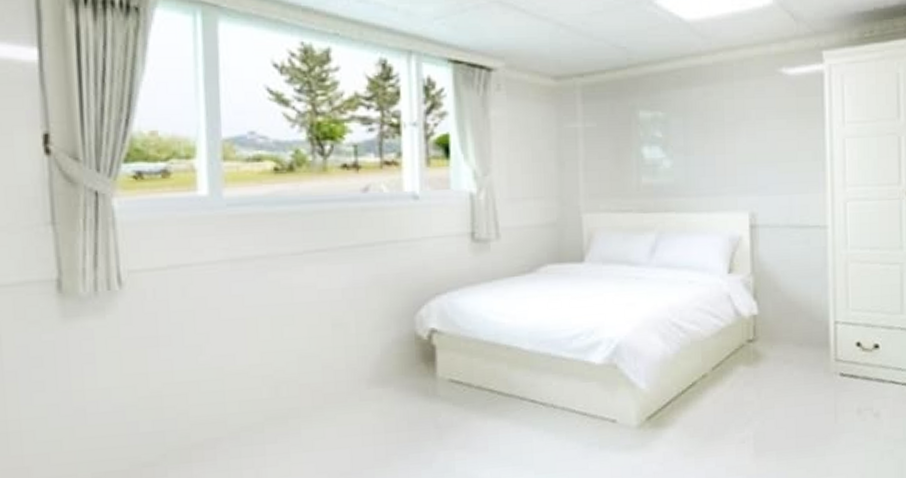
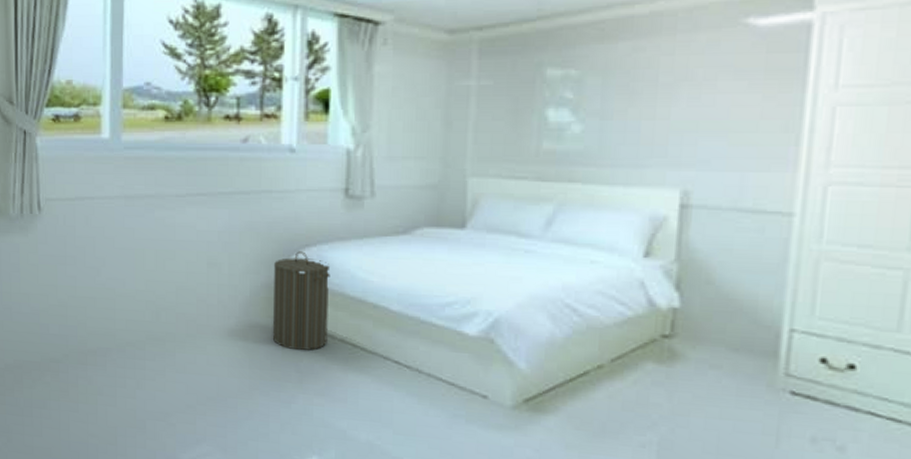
laundry hamper: none [405,300,465,405] -> present [272,251,330,351]

